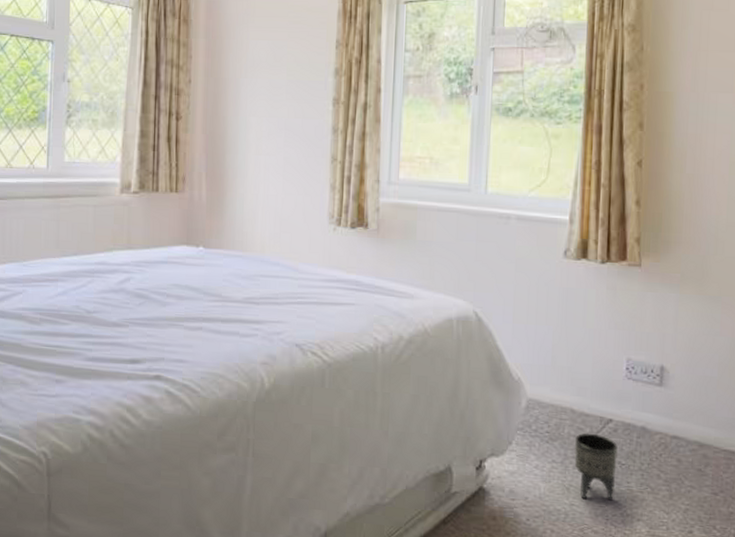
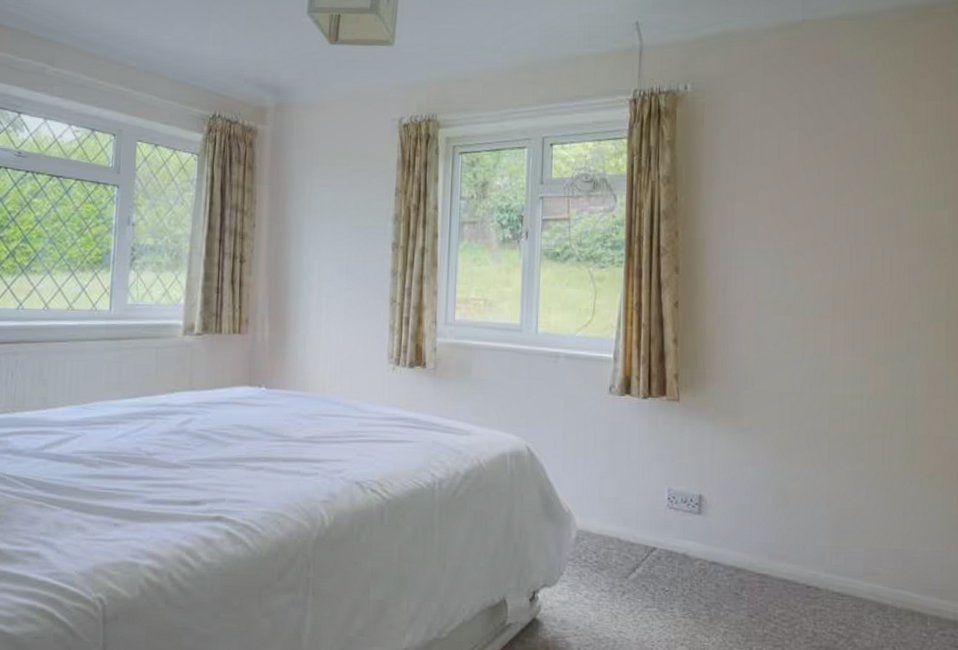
planter: present [574,433,618,501] -> none [621,561,661,627]

